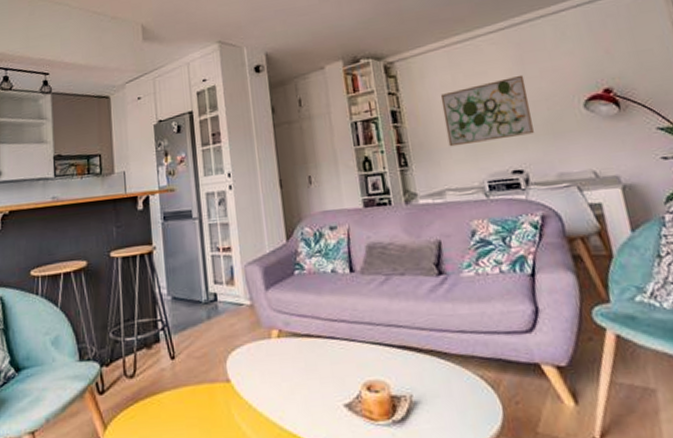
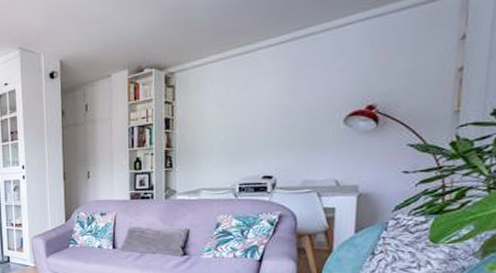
wall art: present [440,74,534,147] -> none [211,88,294,153]

